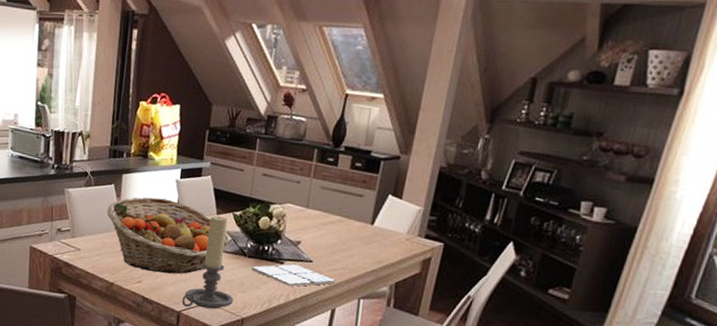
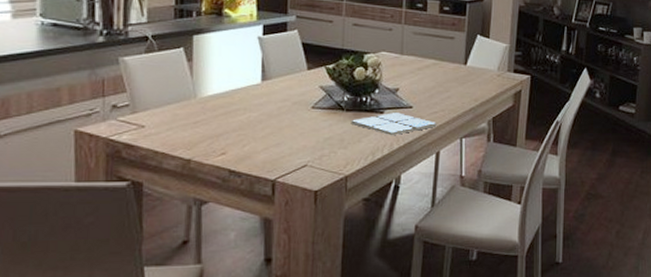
fruit basket: present [107,196,229,274] -> none [176,58,324,141]
candle holder: present [181,215,234,310] -> none [276,70,334,173]

